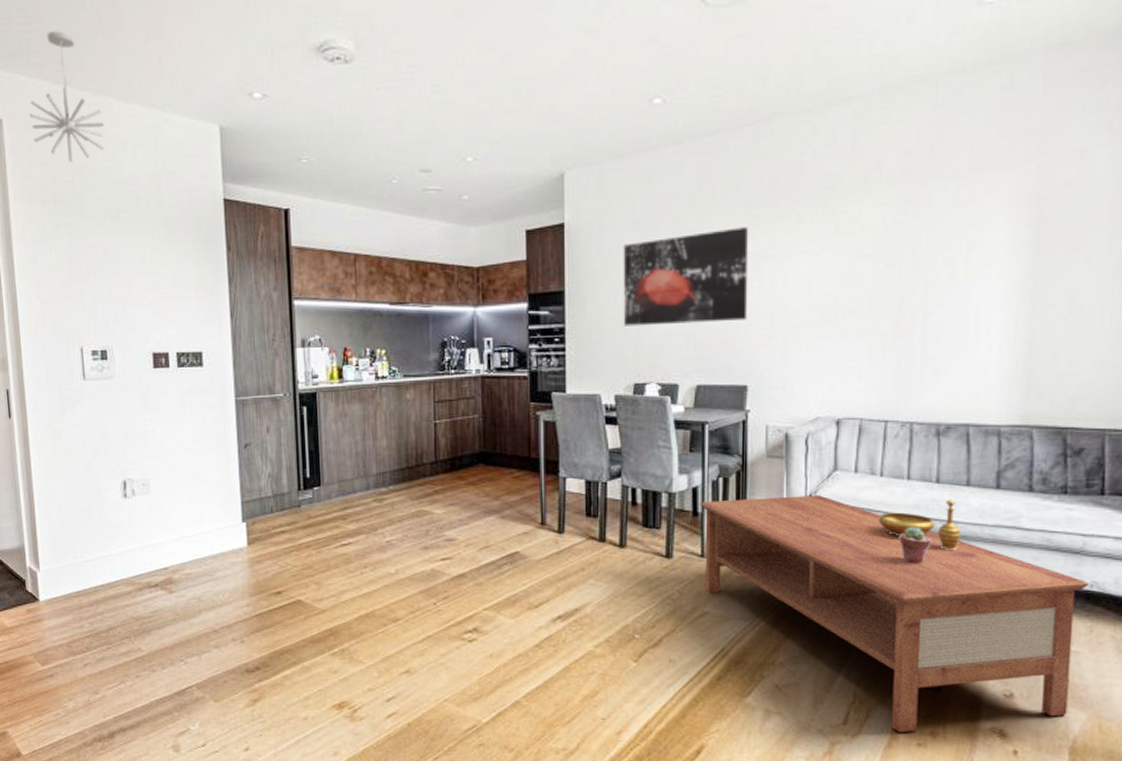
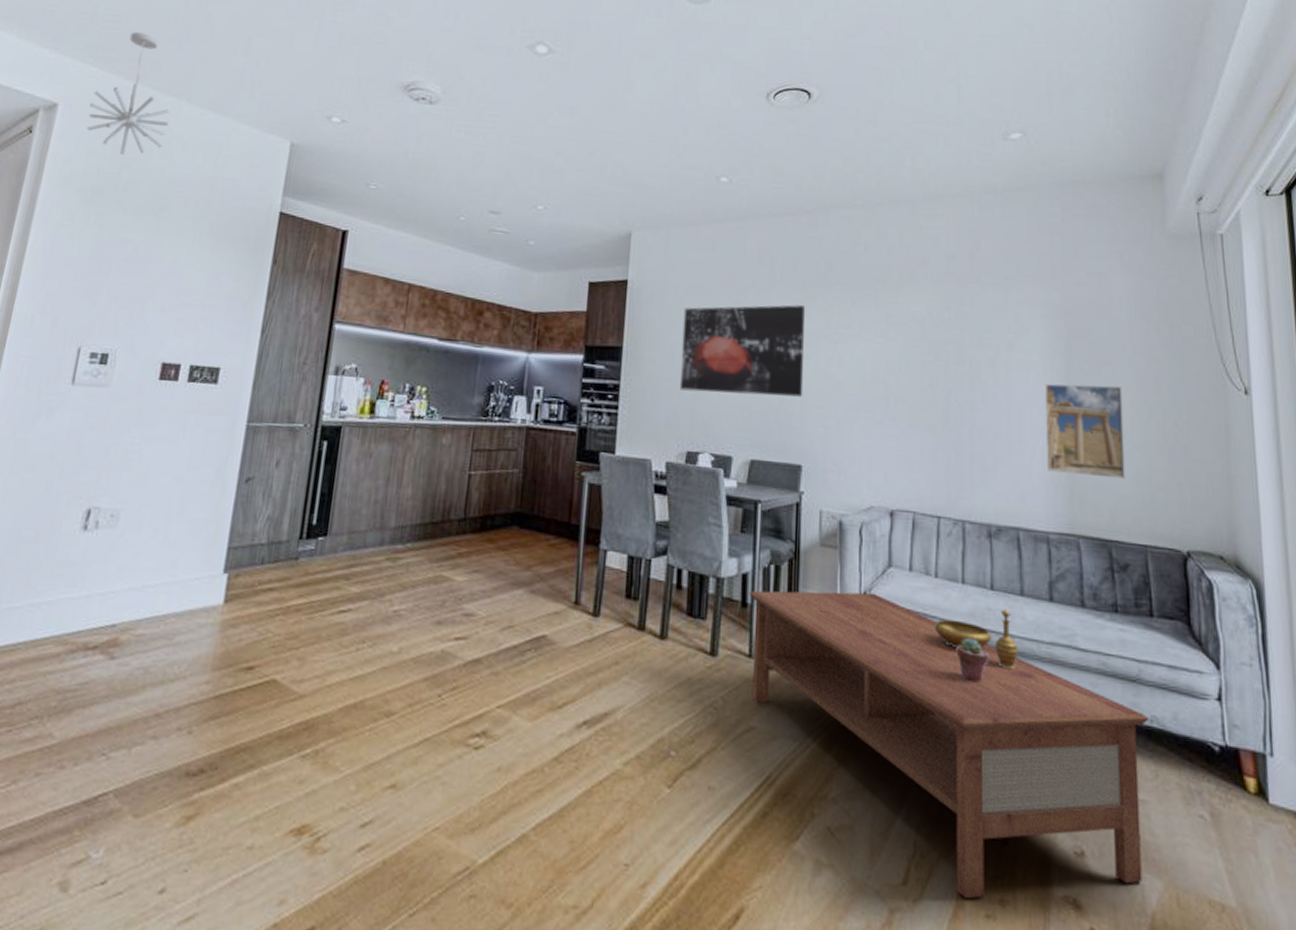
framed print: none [1002,272,1096,368] -> present [1044,383,1126,479]

